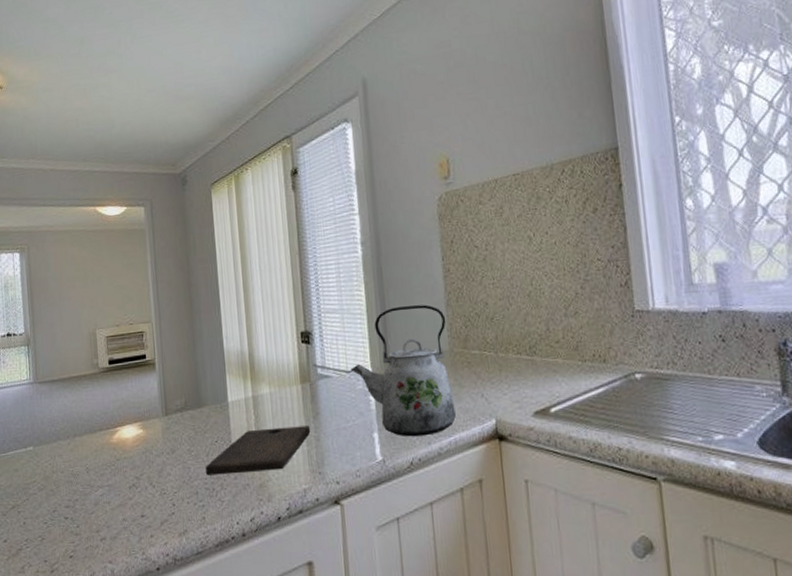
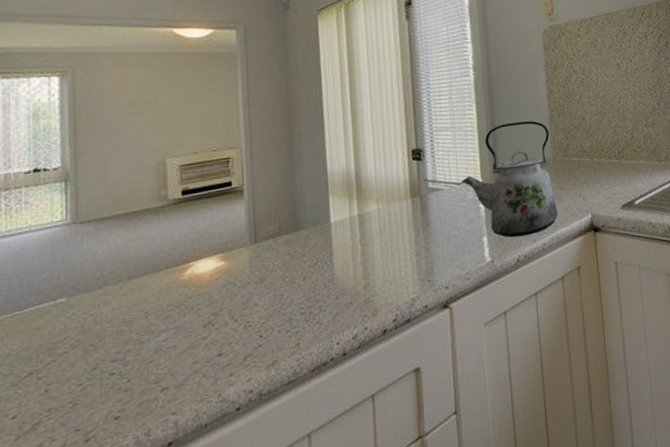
cutting board: present [206,425,311,476] -> none [302,237,420,300]

